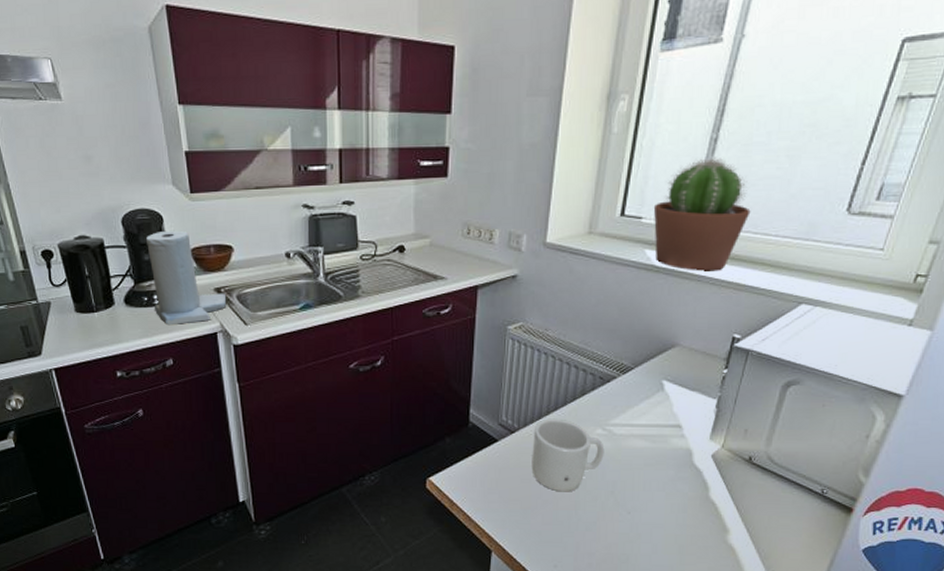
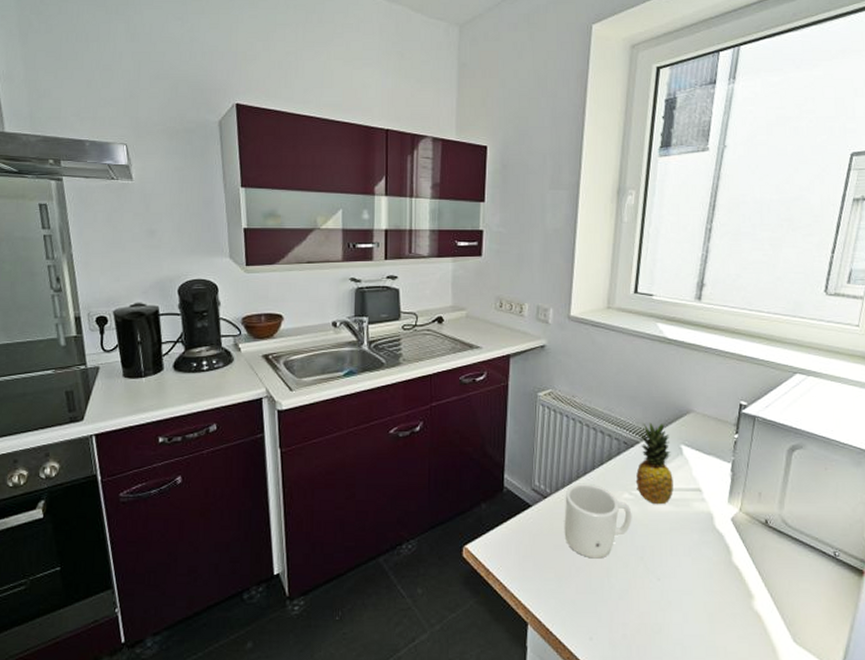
paper towel: present [146,230,227,326] -> none [200,300,274,391]
fruit: none [610,357,651,441] -> present [635,422,673,505]
potted cactus: present [653,156,751,271] -> none [662,244,745,344]

